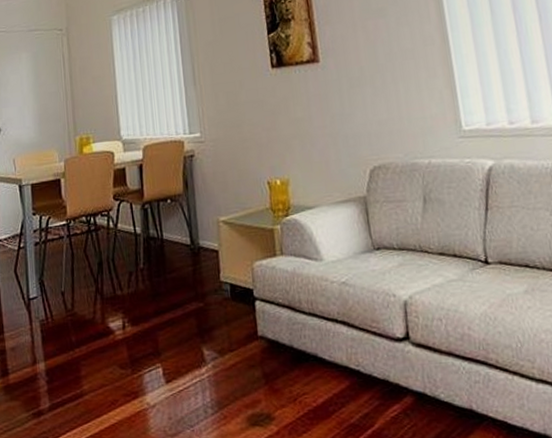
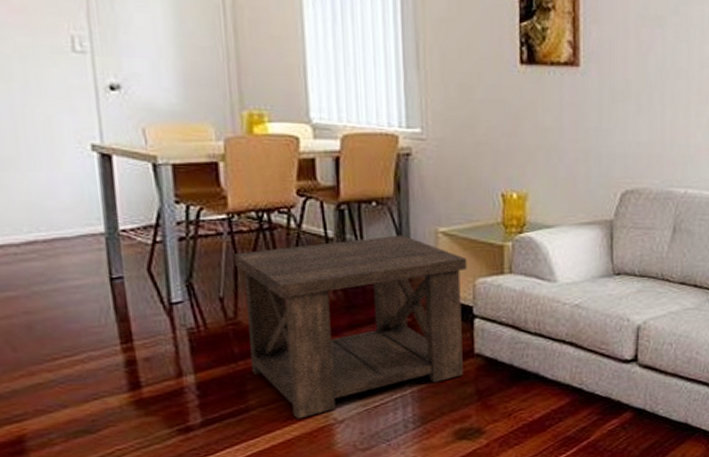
side table: none [71,226,250,404] -> present [233,235,467,419]

